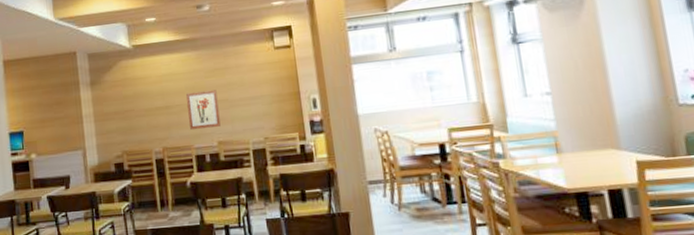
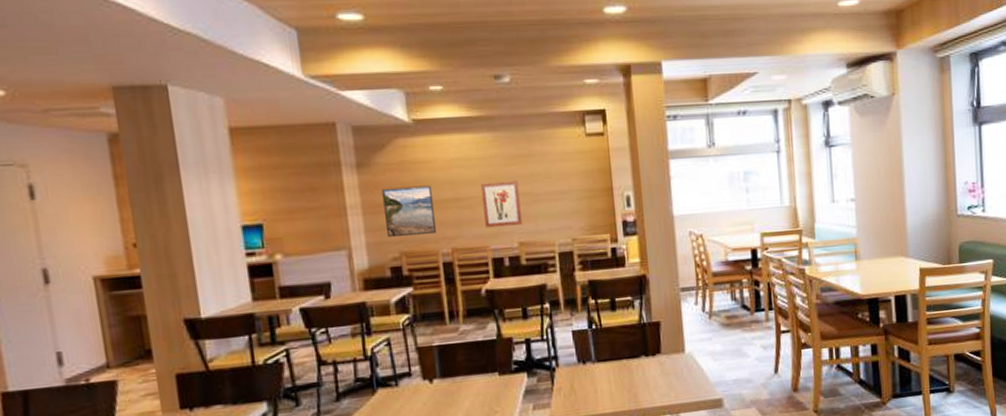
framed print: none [108,96,150,140] -> present [381,185,436,238]

